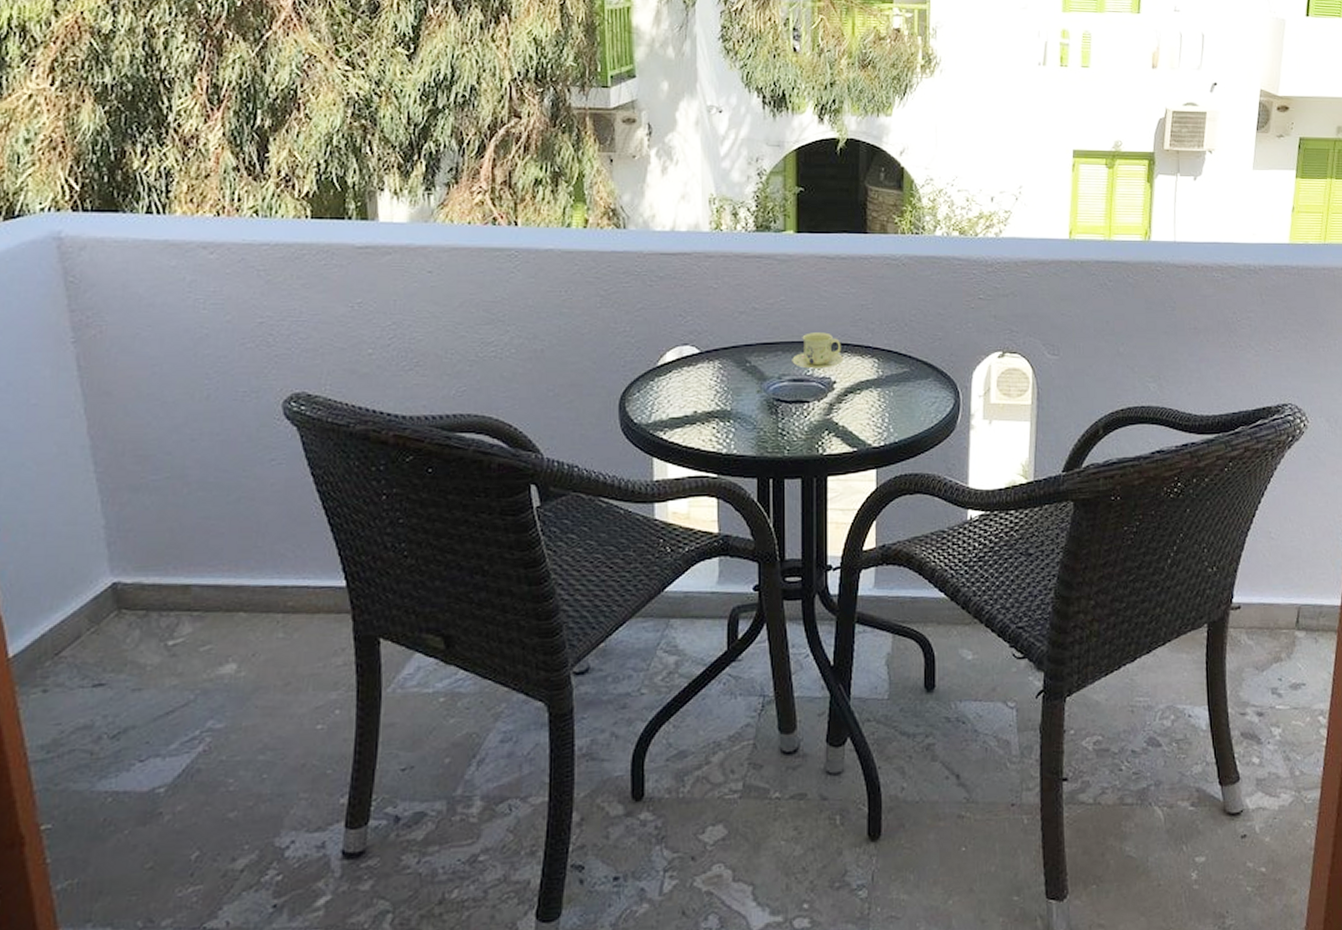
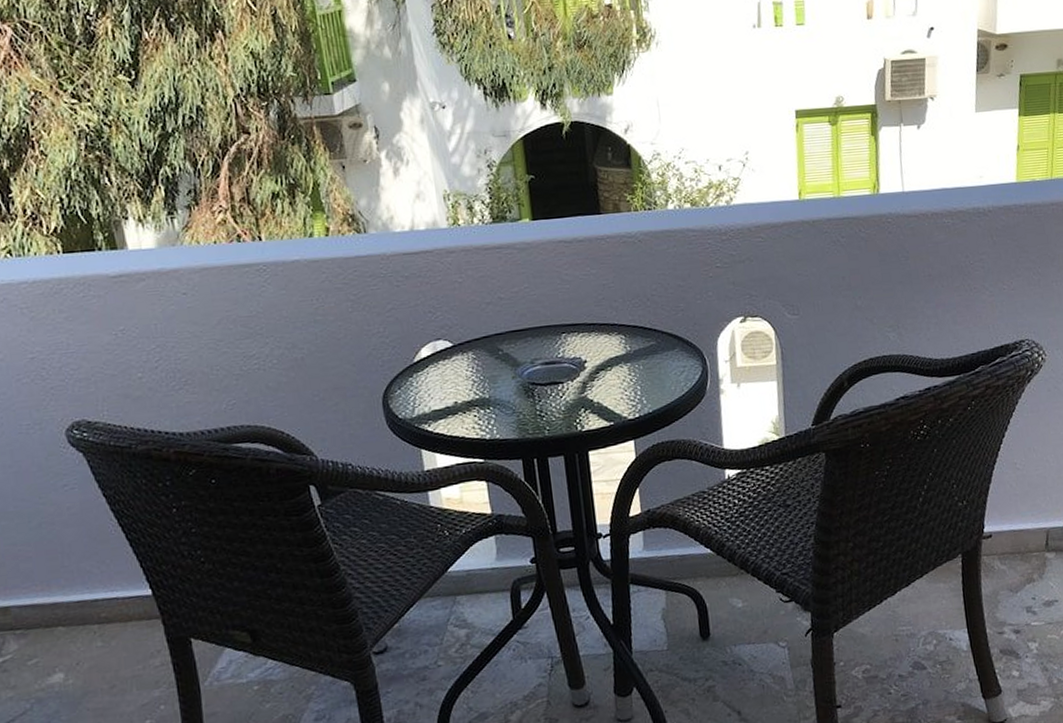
cup and saucer: present [792,332,844,369] -> none [542,314,592,351]

